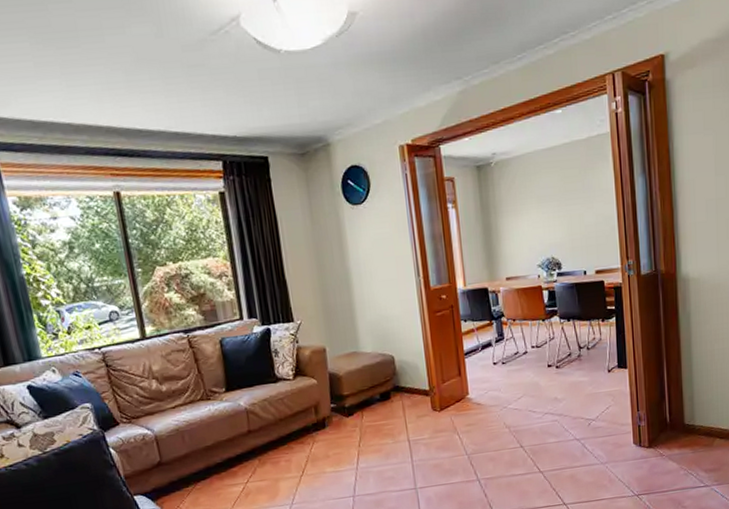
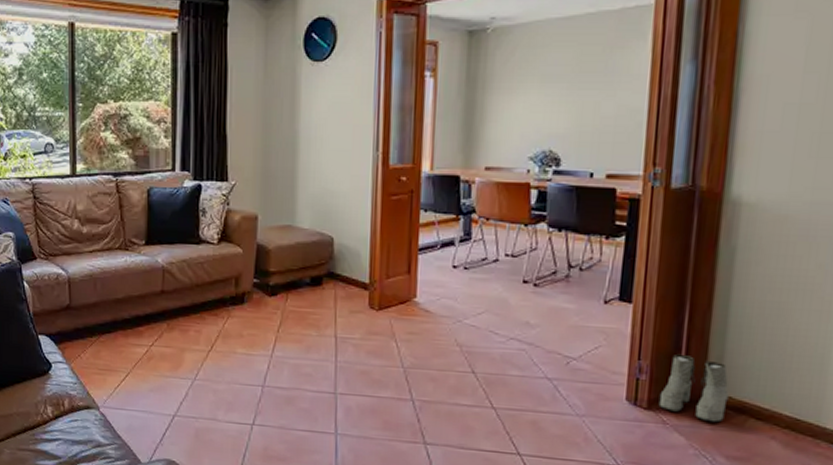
boots: none [655,400,700,448] -> present [658,353,729,423]

